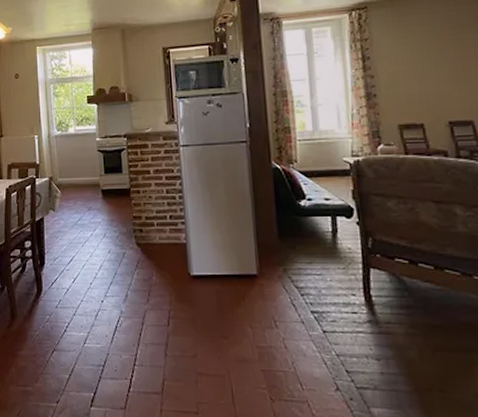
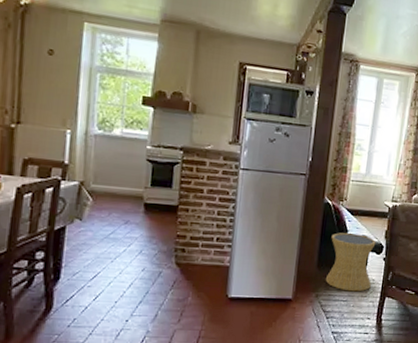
side table: none [287,197,348,264] -> present [325,232,376,292]

